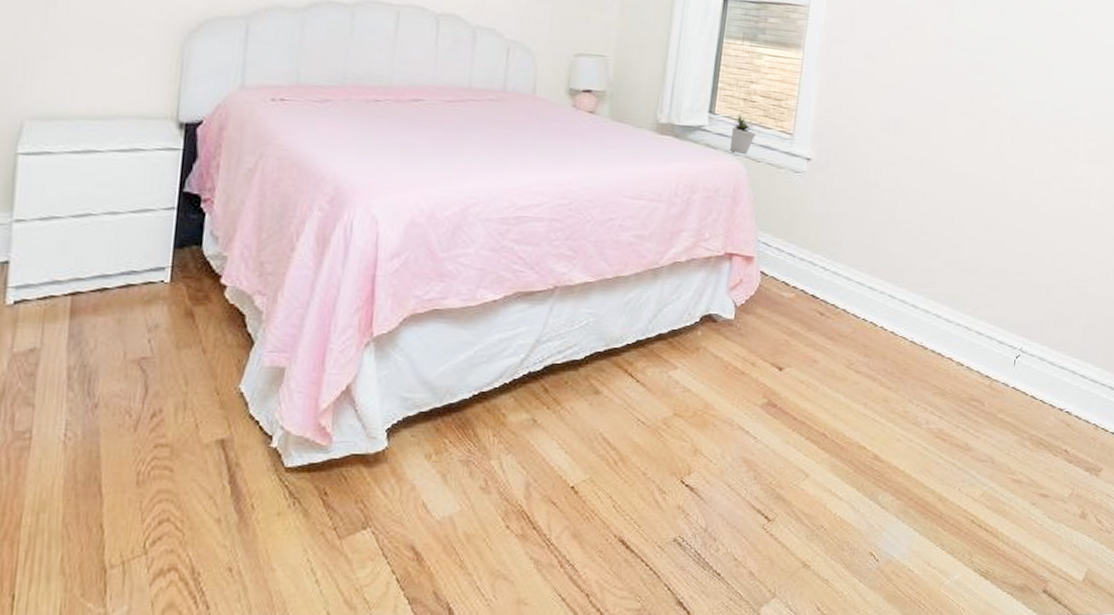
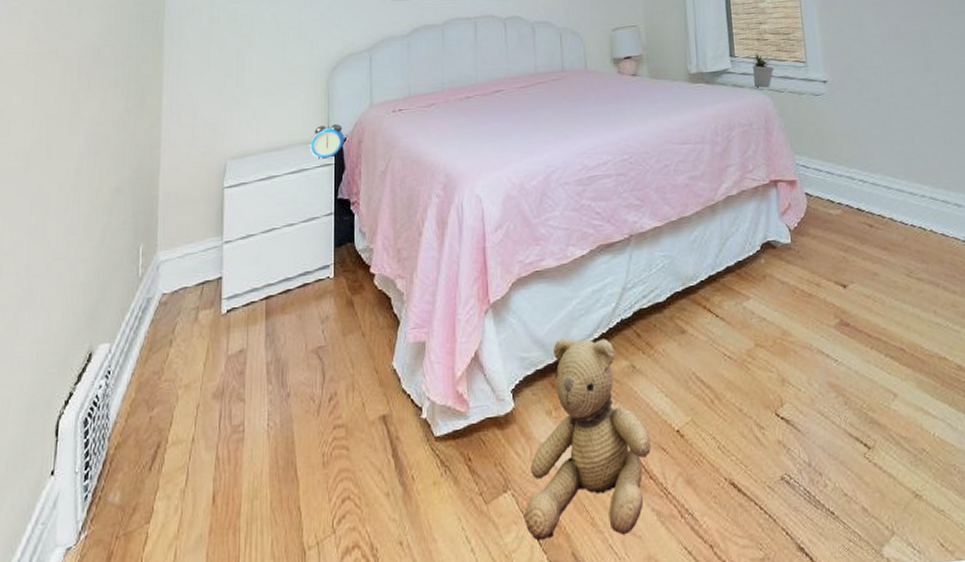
alarm clock: none [150,99,200,141] -> present [310,123,344,159]
teddy bear: none [384,383,541,578] -> present [525,338,651,541]

